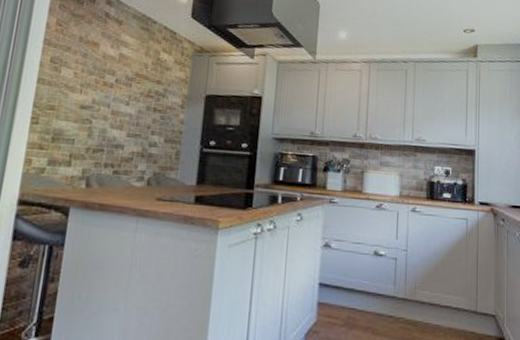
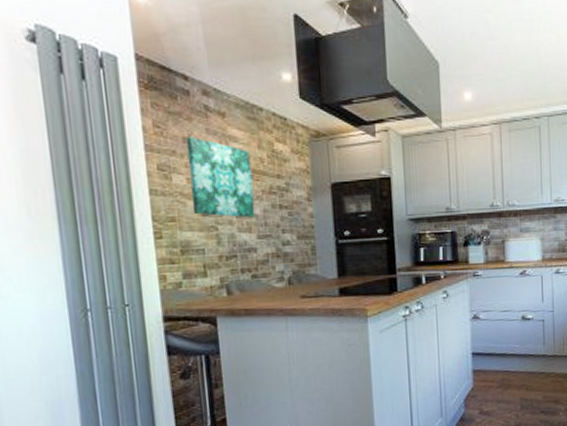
wall art: none [72,37,137,117] -> present [185,137,256,218]

